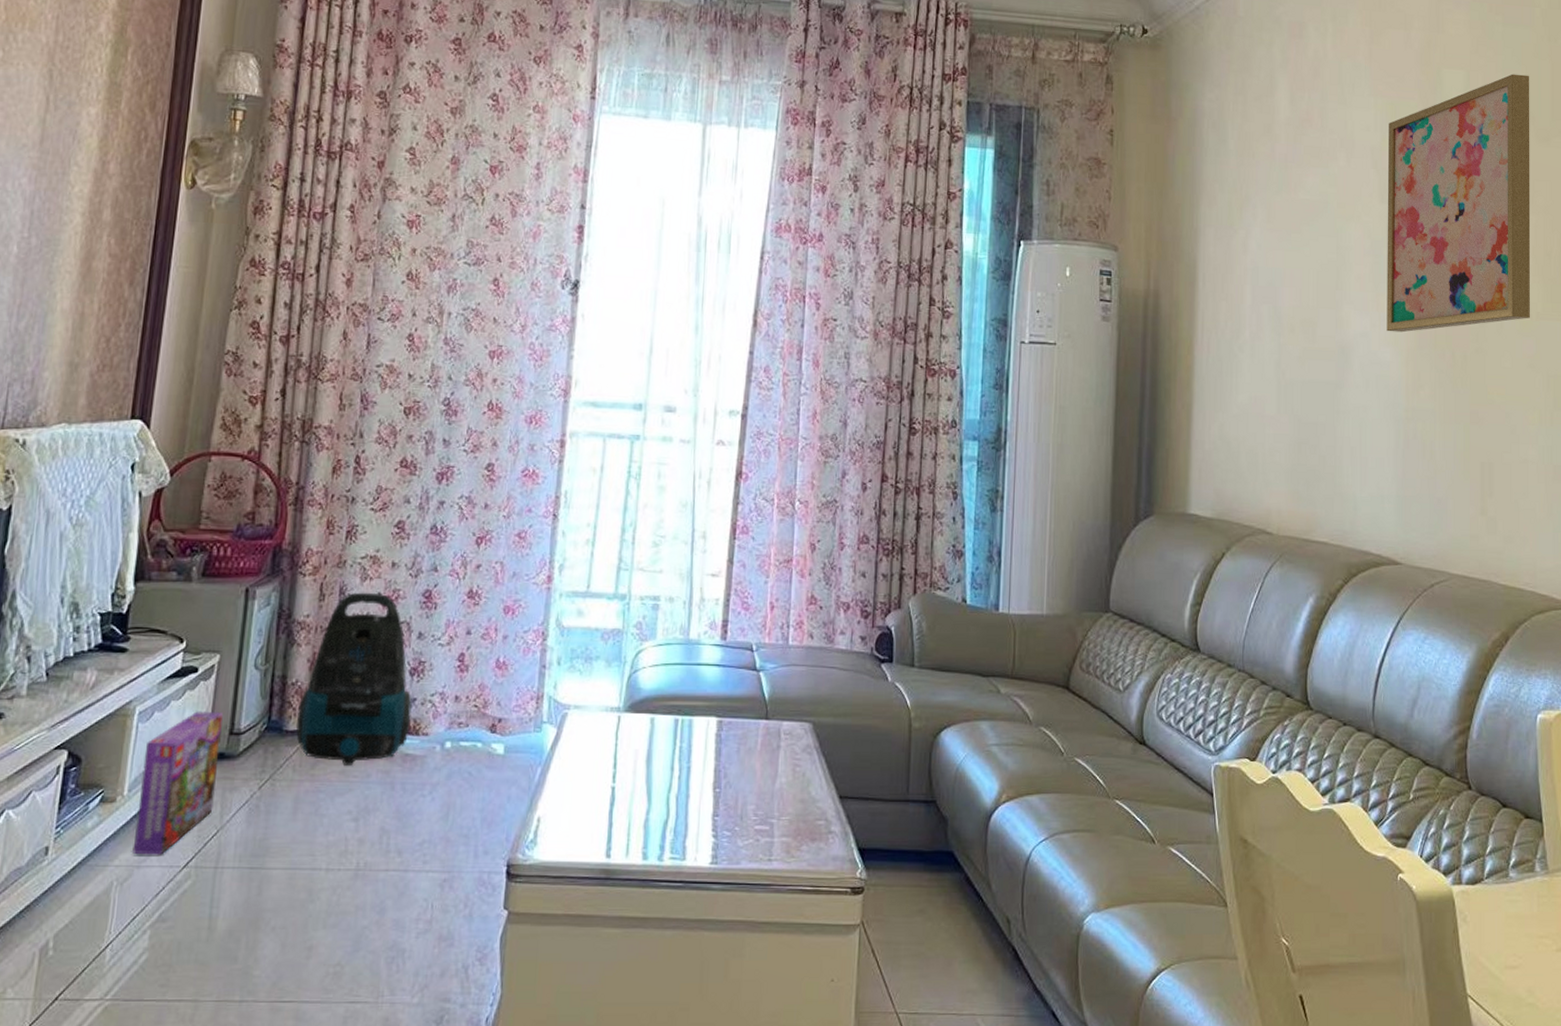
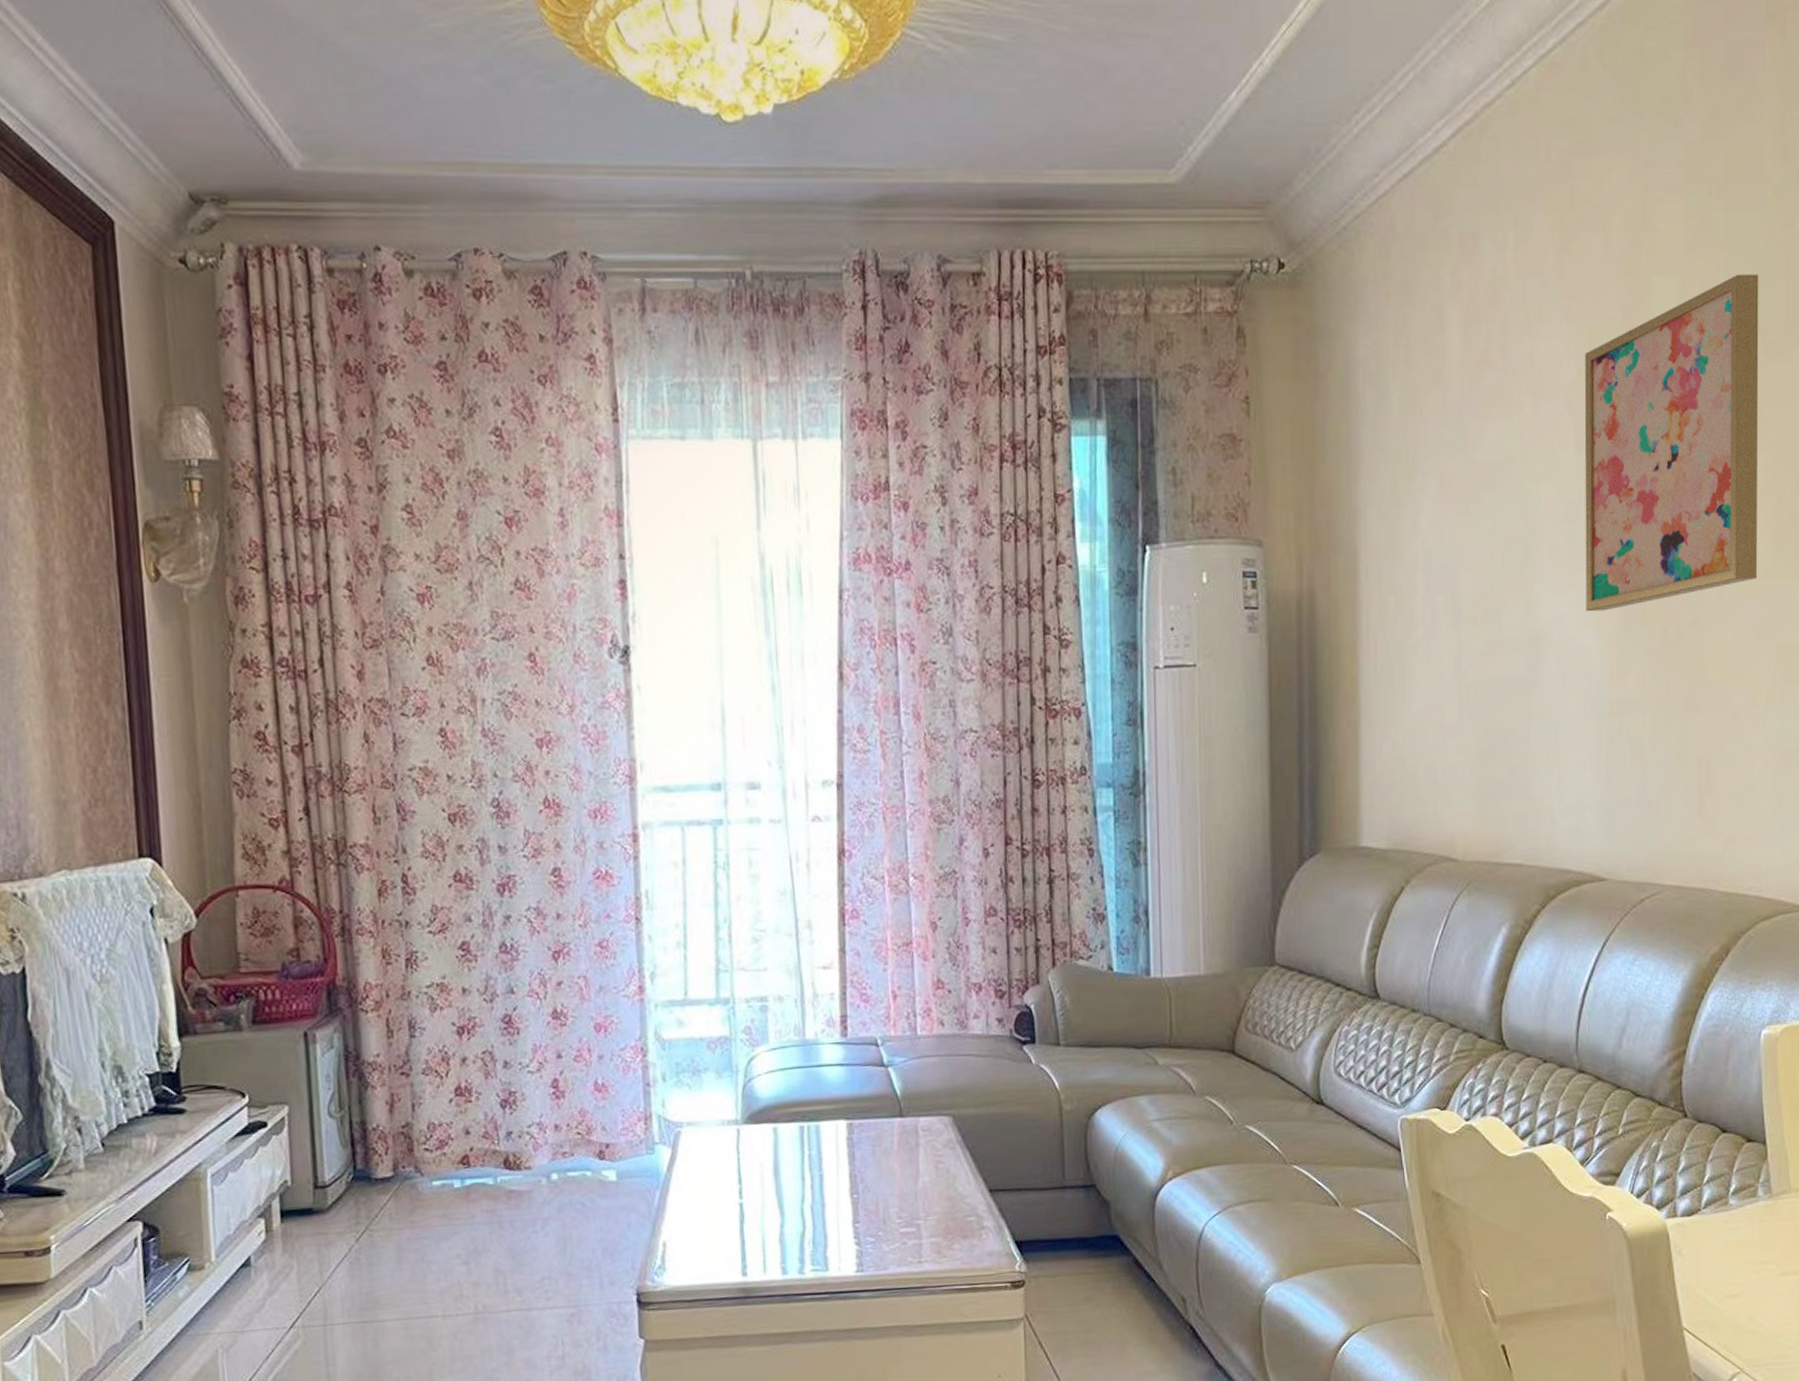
box: present [132,711,223,855] -> none [225,1165,311,1320]
vacuum cleaner: present [296,592,412,766] -> none [384,1023,510,1209]

